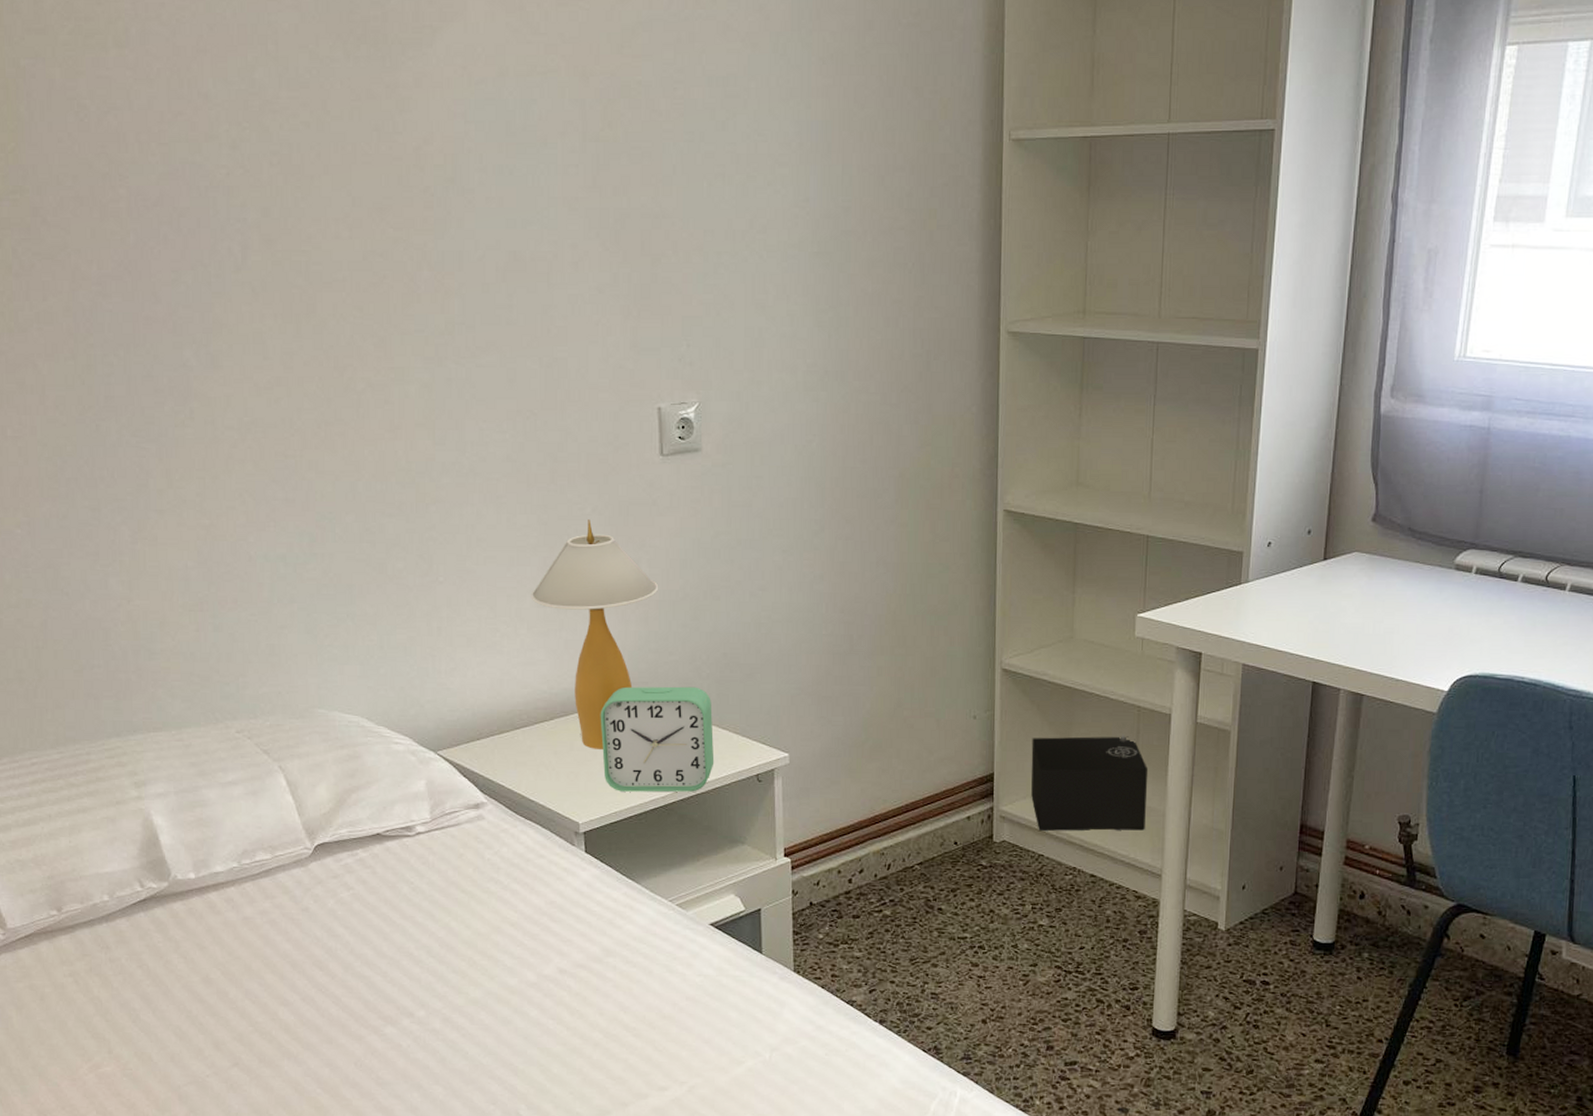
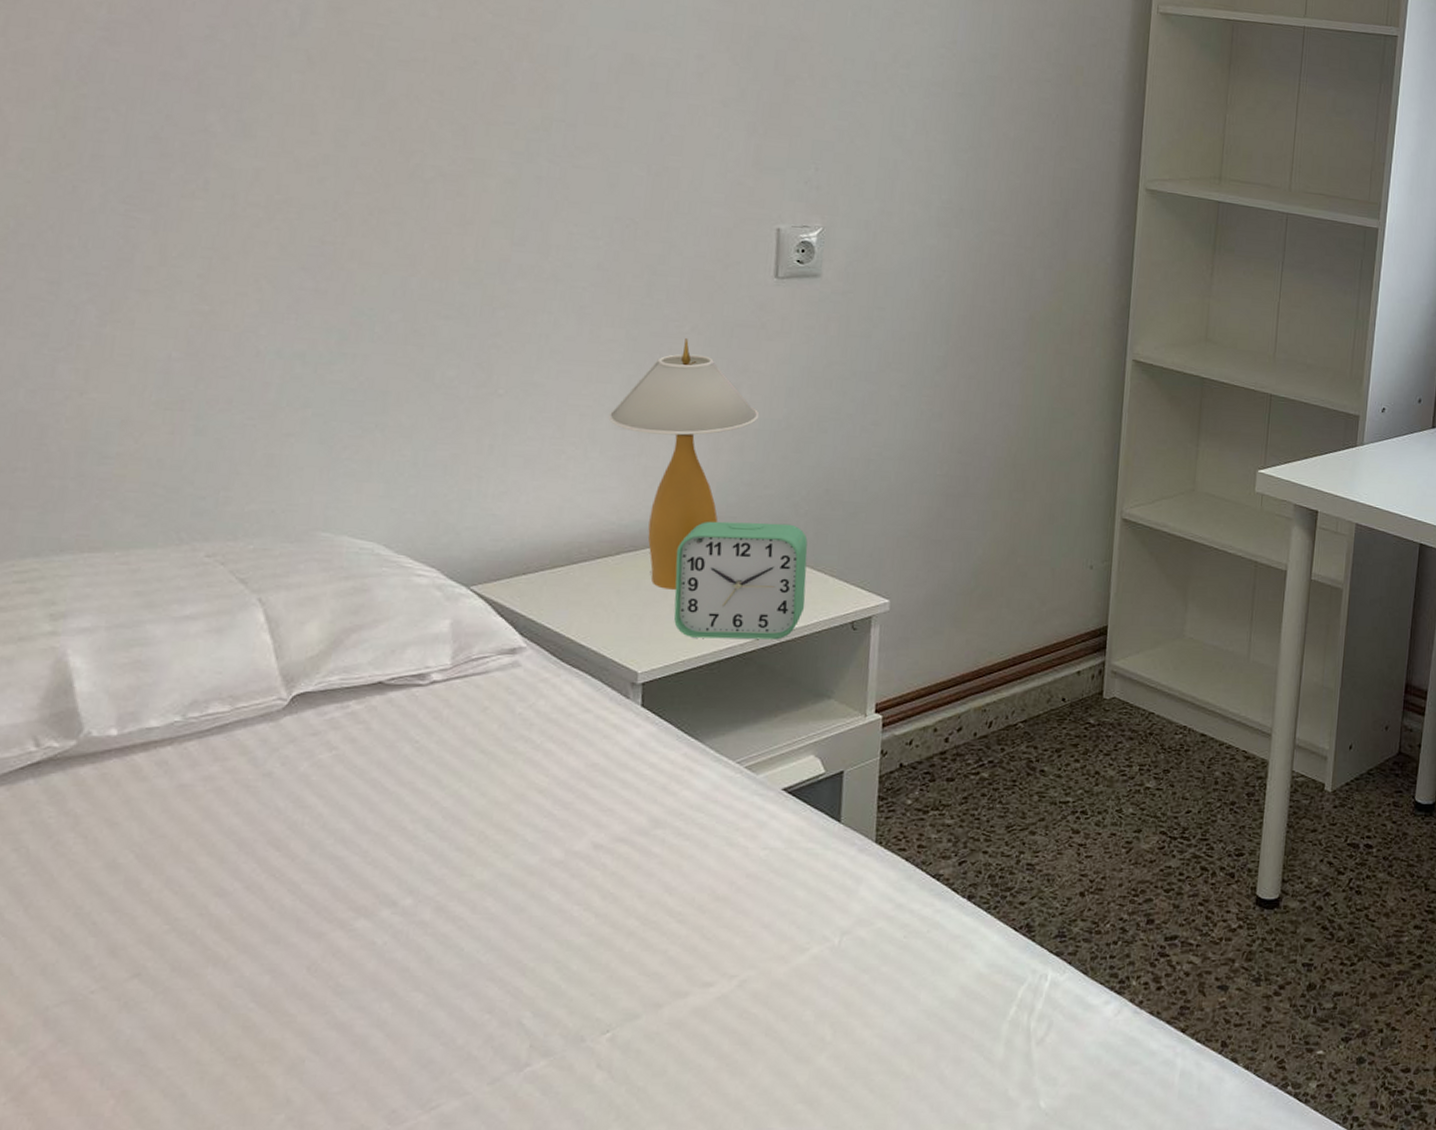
decorative box: present [1031,733,1149,831] -> none [1144,589,1263,688]

